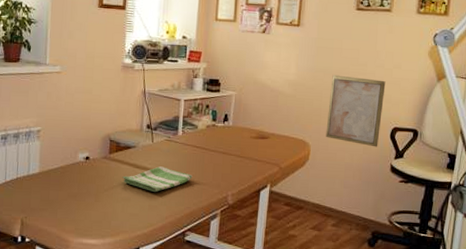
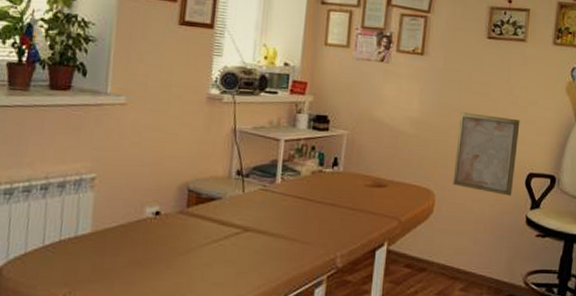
dish towel: present [122,166,193,192] -> none [202,222,293,255]

